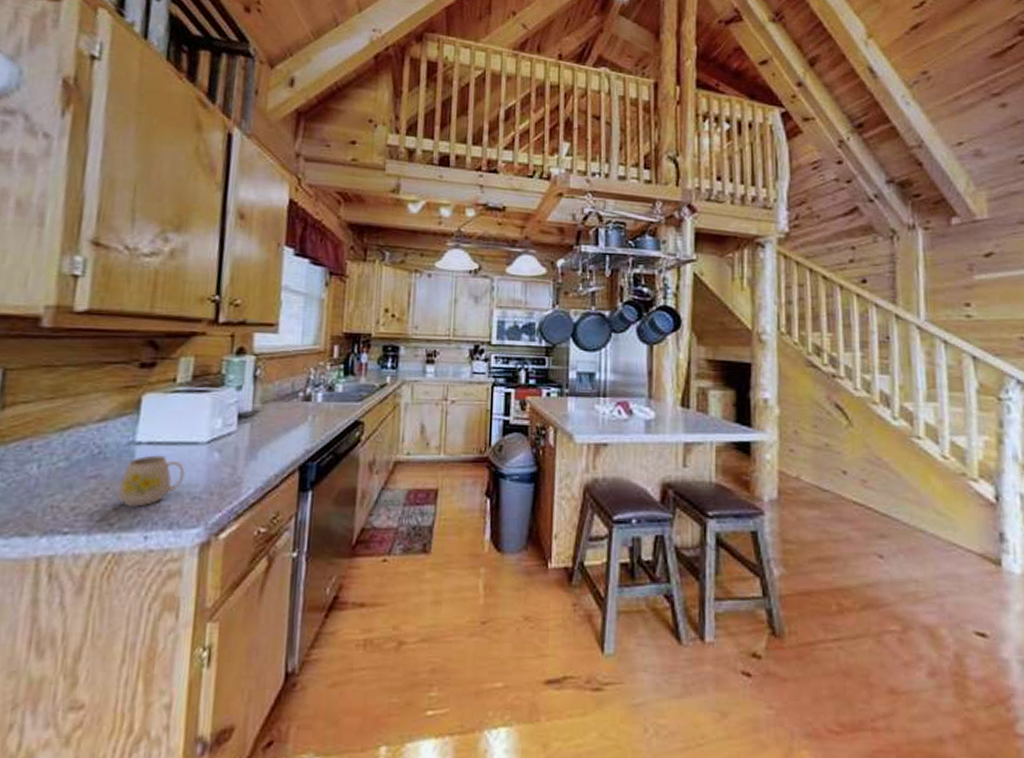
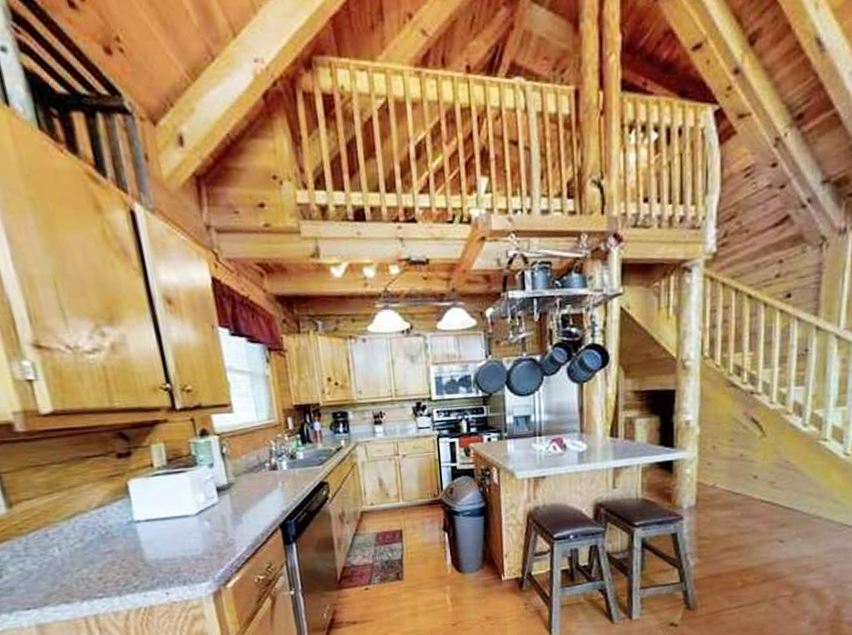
mug: present [118,455,185,508] -> none [132,529,185,573]

